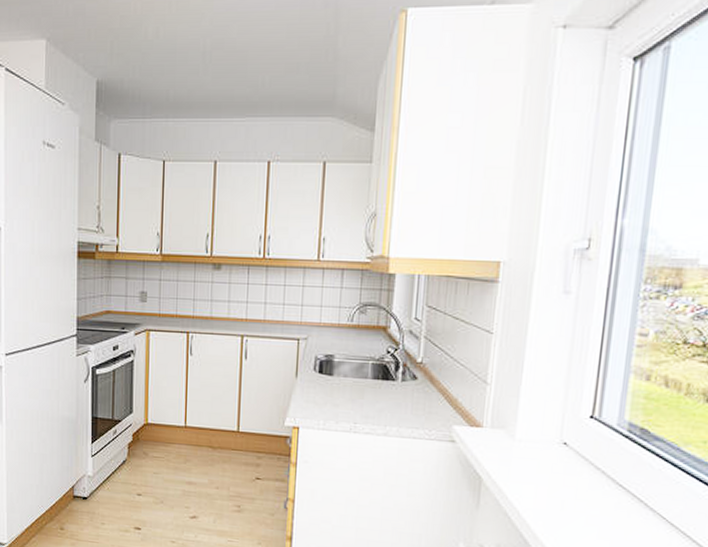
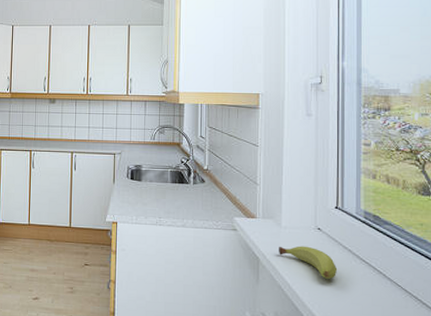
fruit: none [509,464,585,507] -> present [279,246,338,279]

